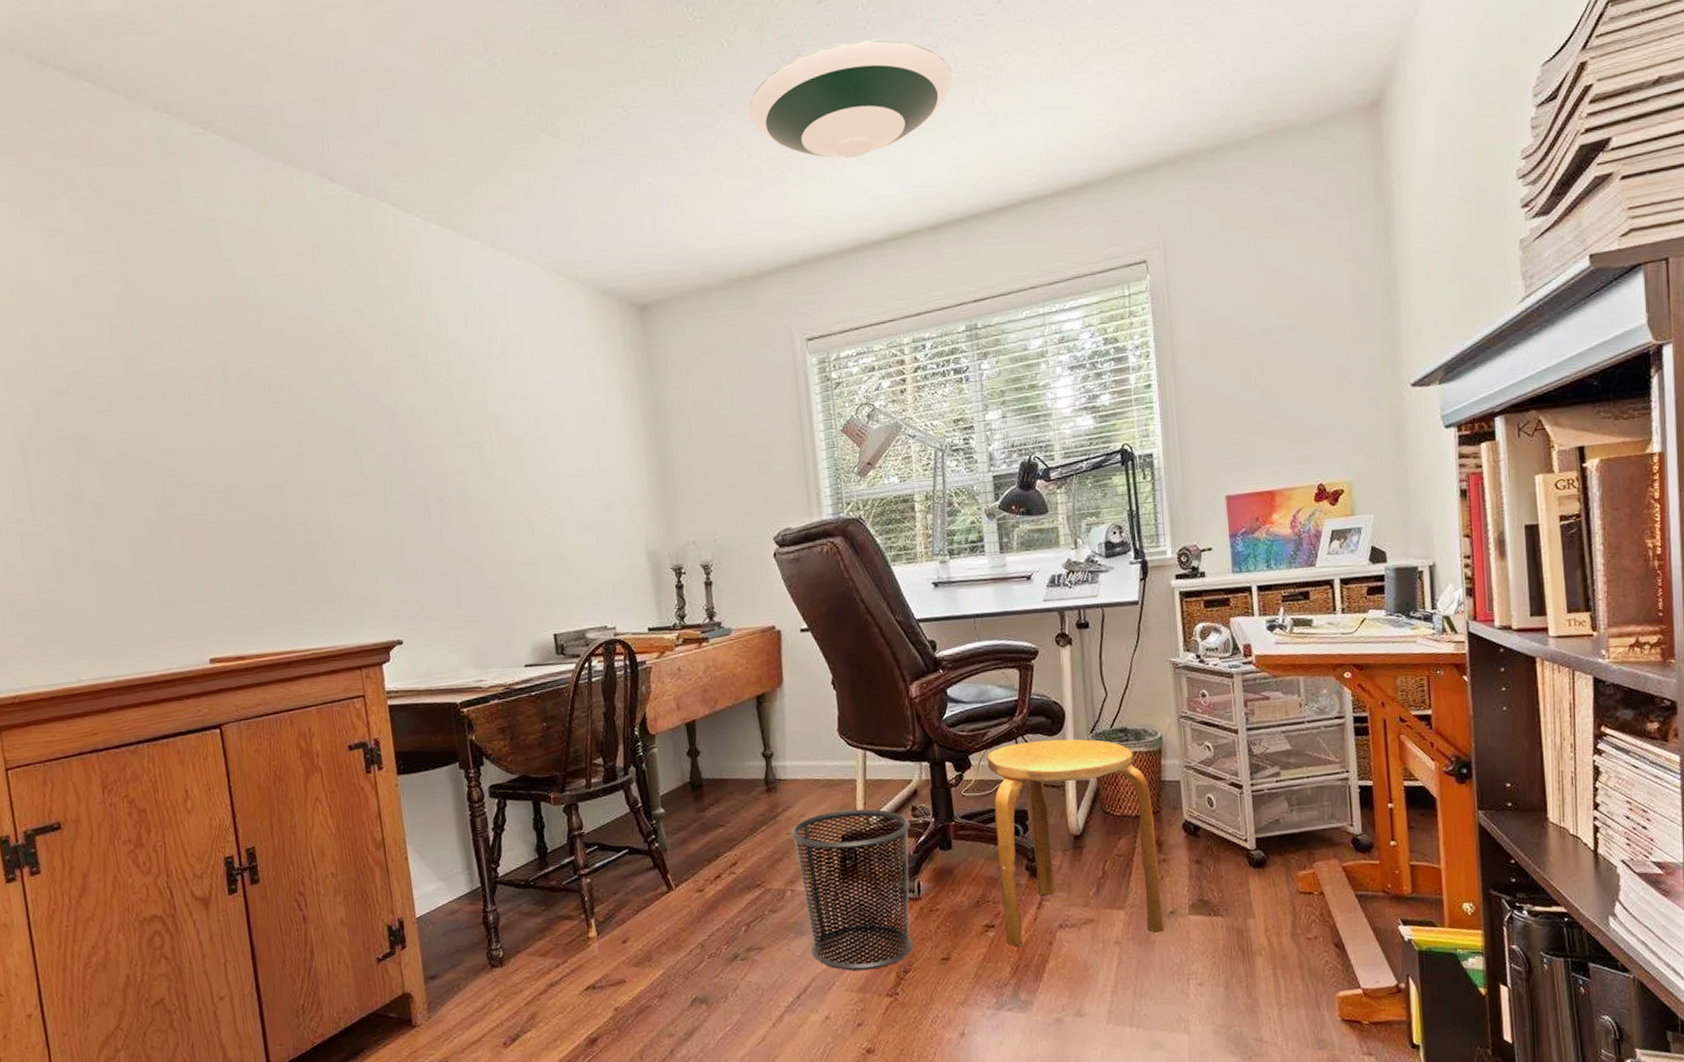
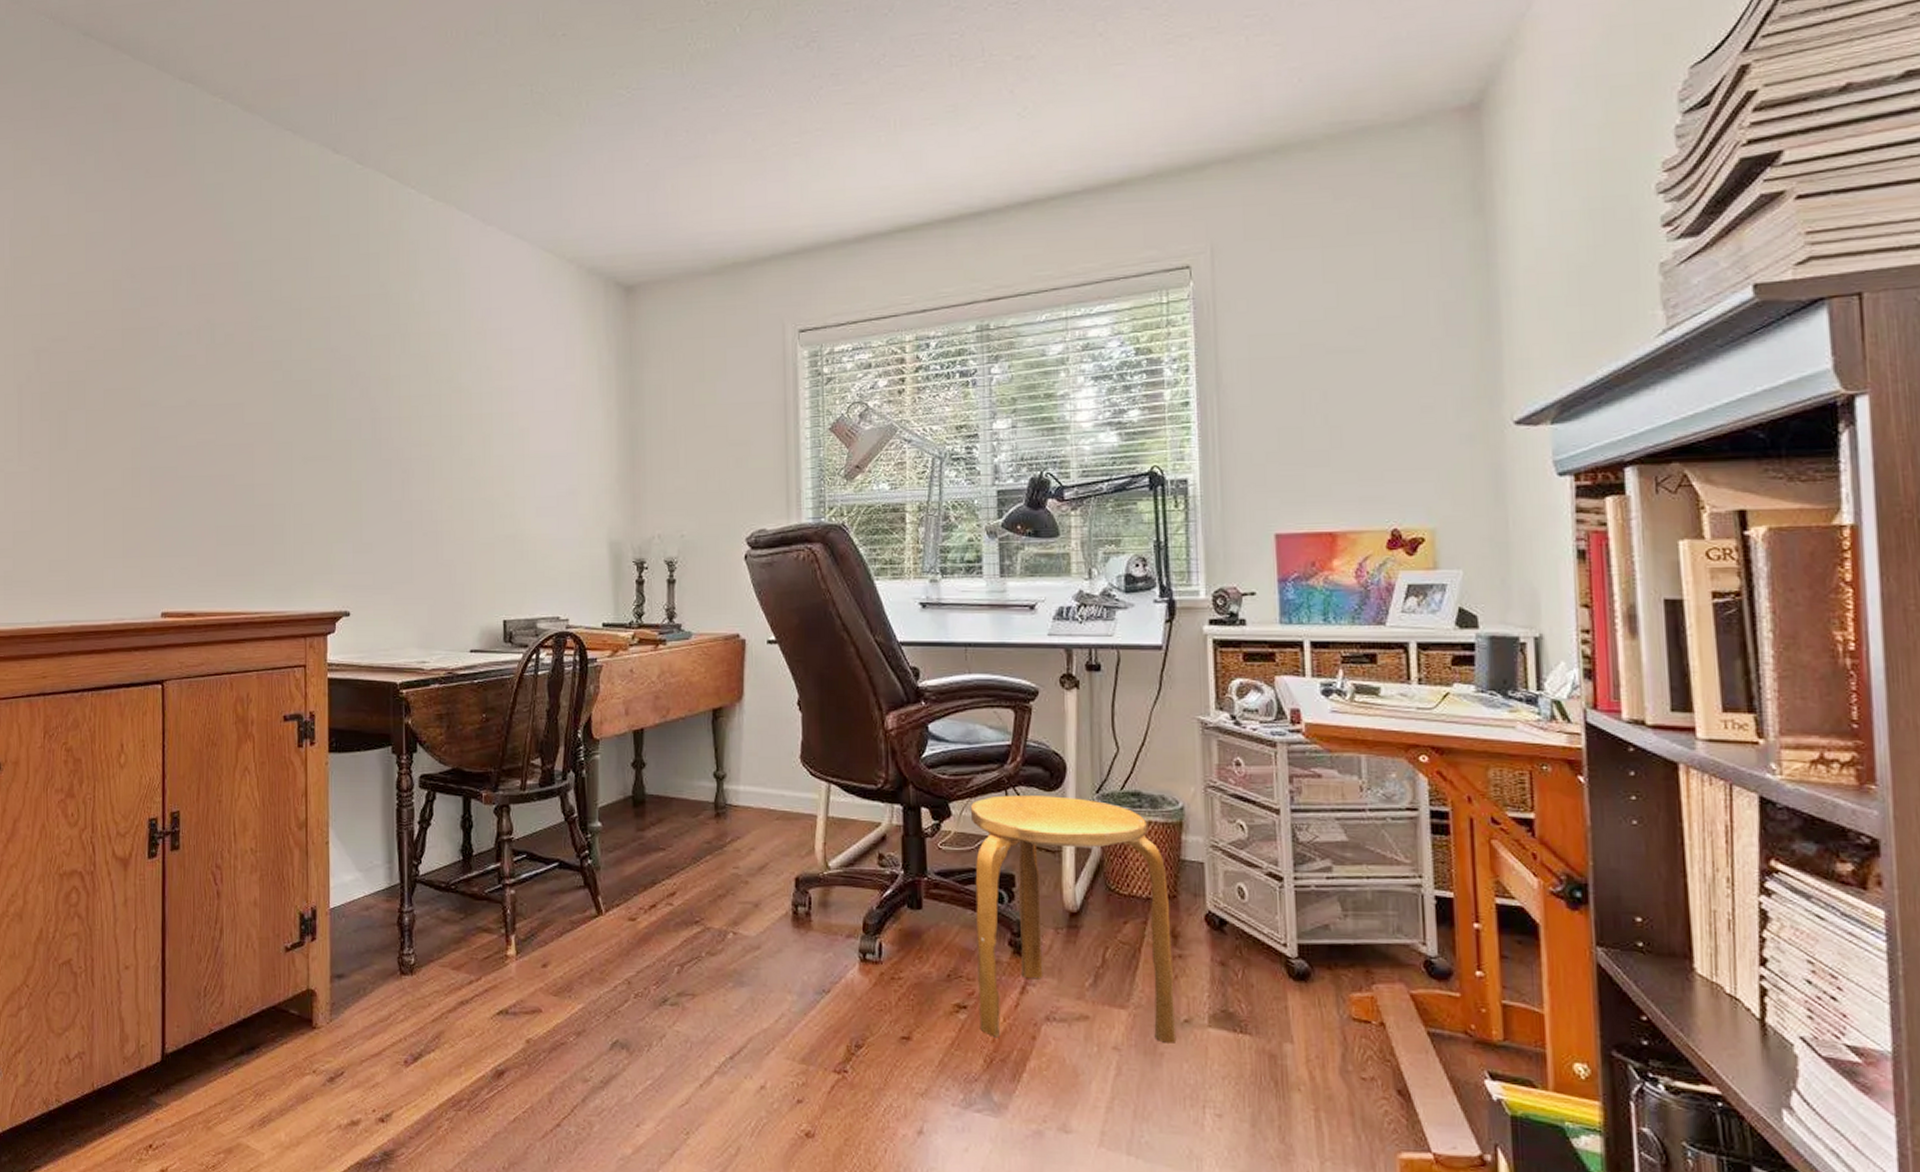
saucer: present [749,38,953,159] -> none [756,26,979,146]
waste bin: present [791,809,913,971] -> none [738,849,876,1038]

